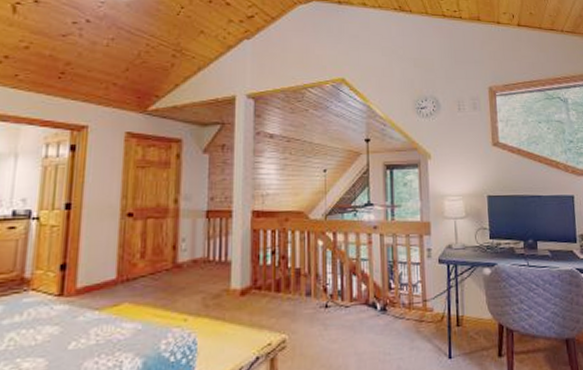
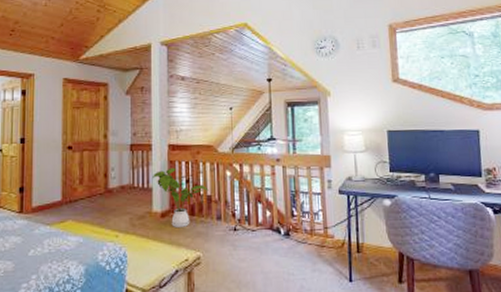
house plant: none [232,237,298,308] -> present [153,167,209,229]

